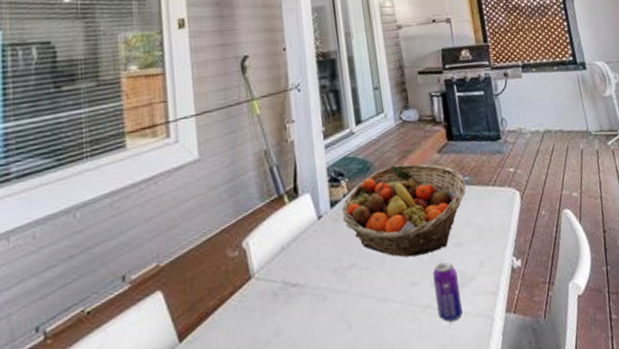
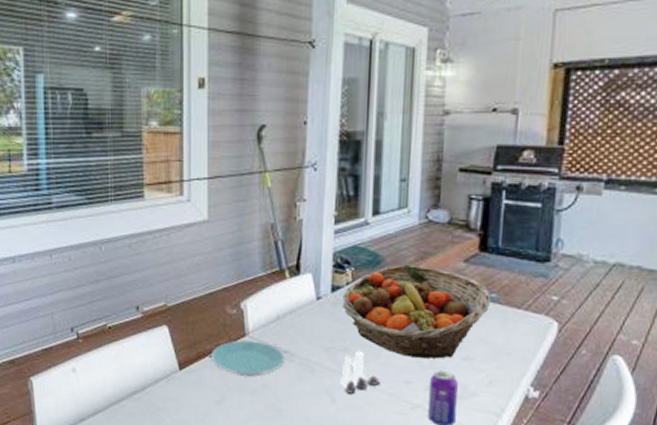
plate: none [214,280,295,328] -> present [210,340,285,376]
salt and pepper shaker set: none [353,264,390,314] -> present [340,352,380,394]

